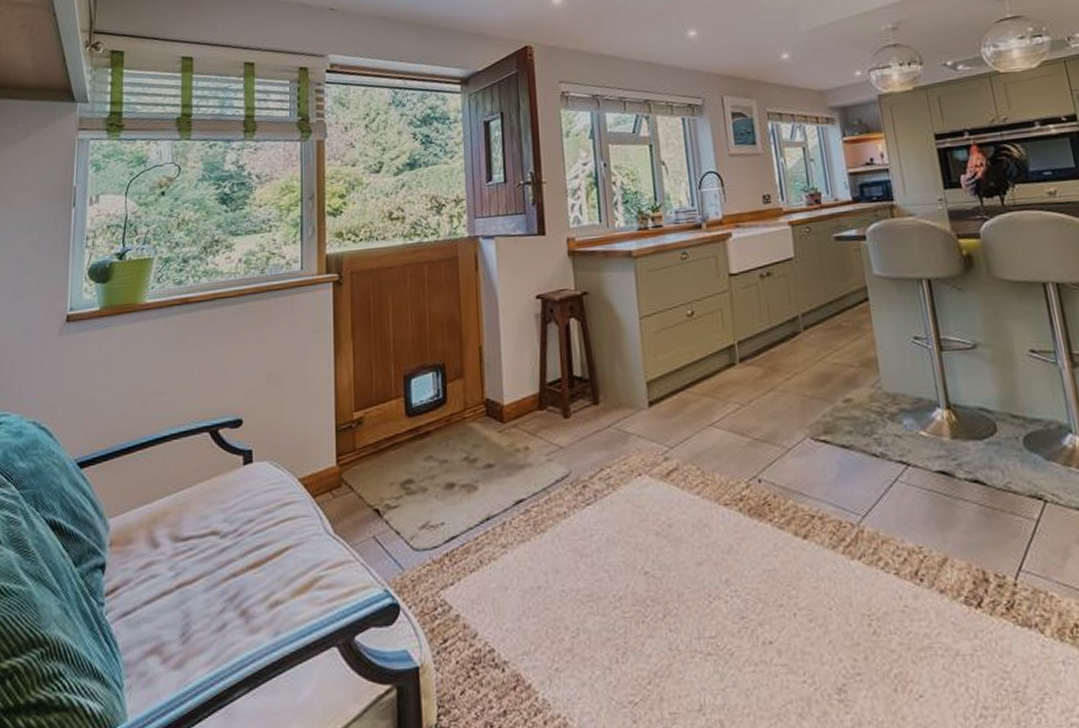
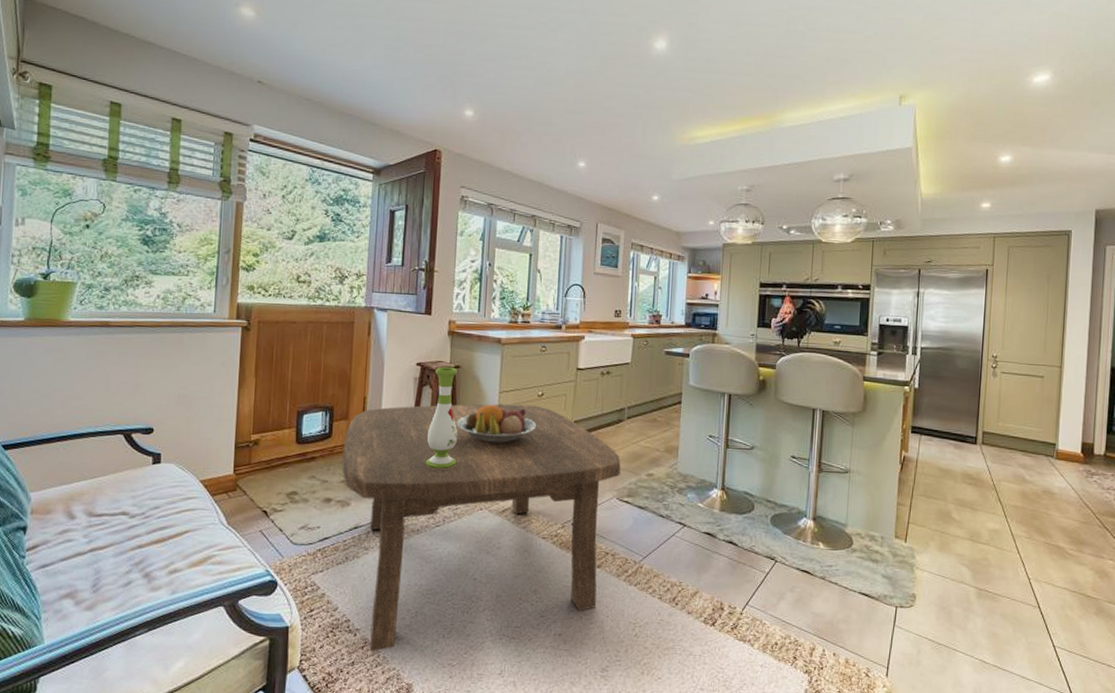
coffee table: none [461,328,813,692] -> present [342,404,621,651]
vase: none [559,294,601,428] -> present [425,366,458,470]
fruit bowl: none [593,332,691,385] -> present [456,403,536,444]

